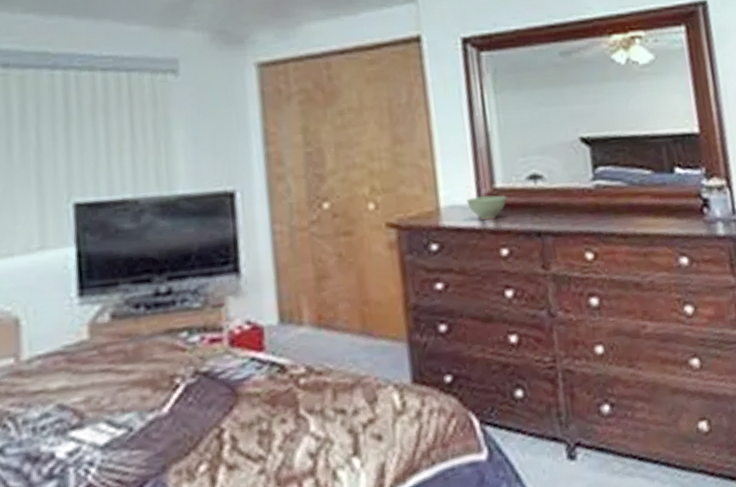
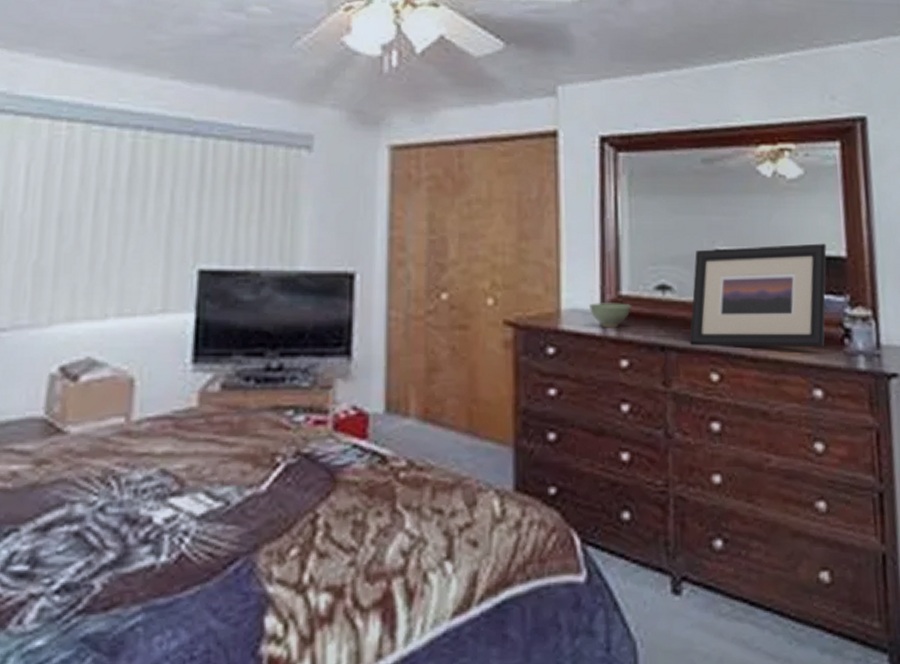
picture frame: none [561,122,686,230] -> present [690,243,827,348]

